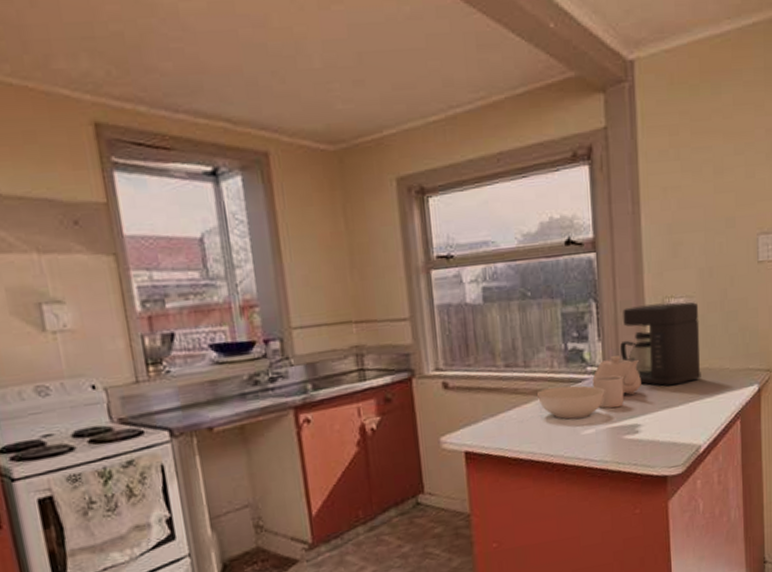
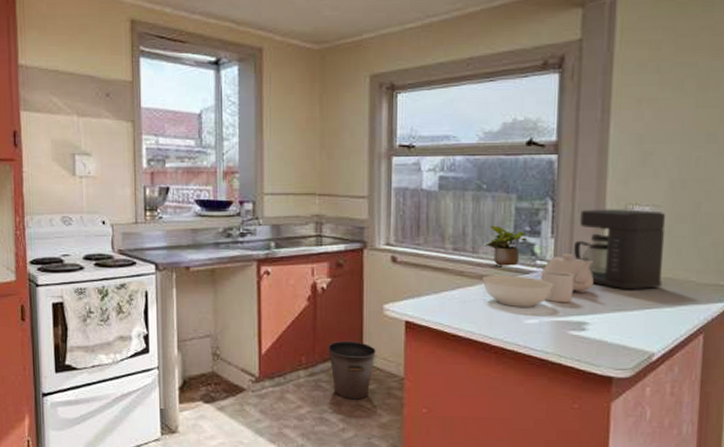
bucket: none [385,483,439,549] -> present [327,340,376,400]
potted plant: none [535,334,575,378] -> present [484,225,526,266]

